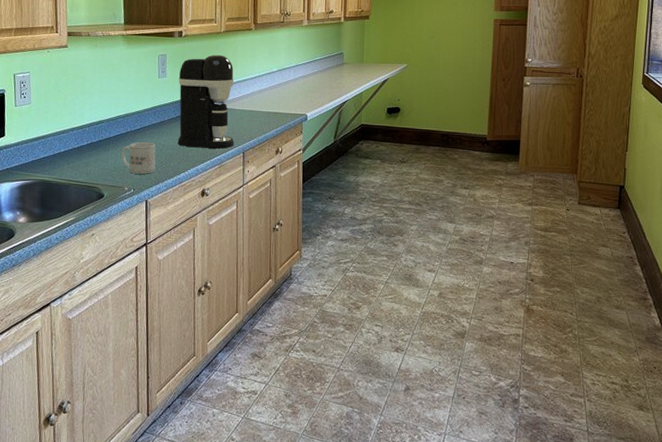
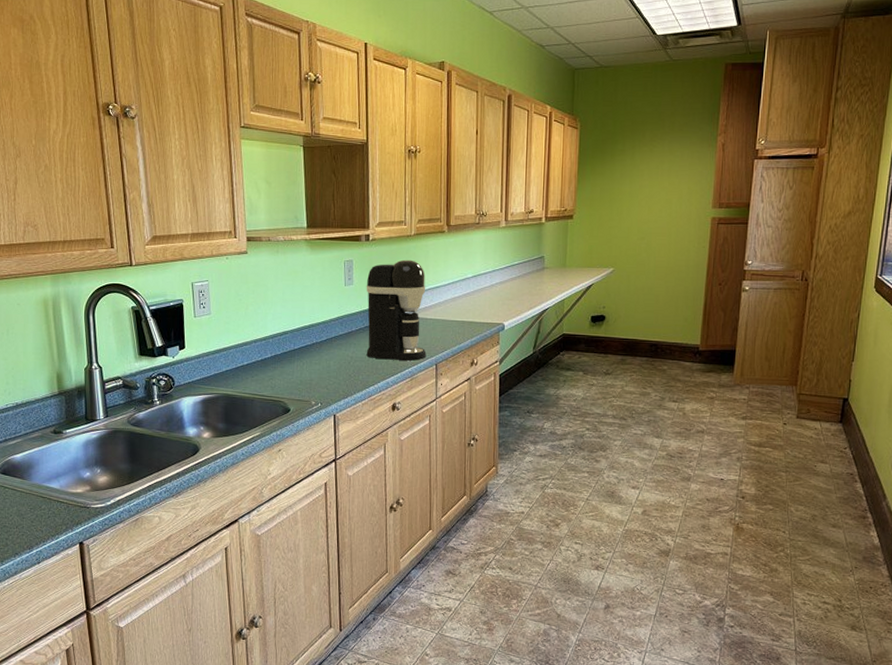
mug: present [121,141,156,174] -> none [307,353,344,388]

